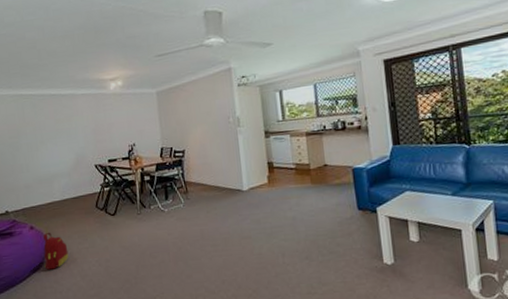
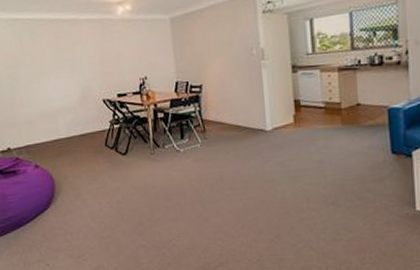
backpack: present [43,232,69,270] -> none [49,171,78,210]

